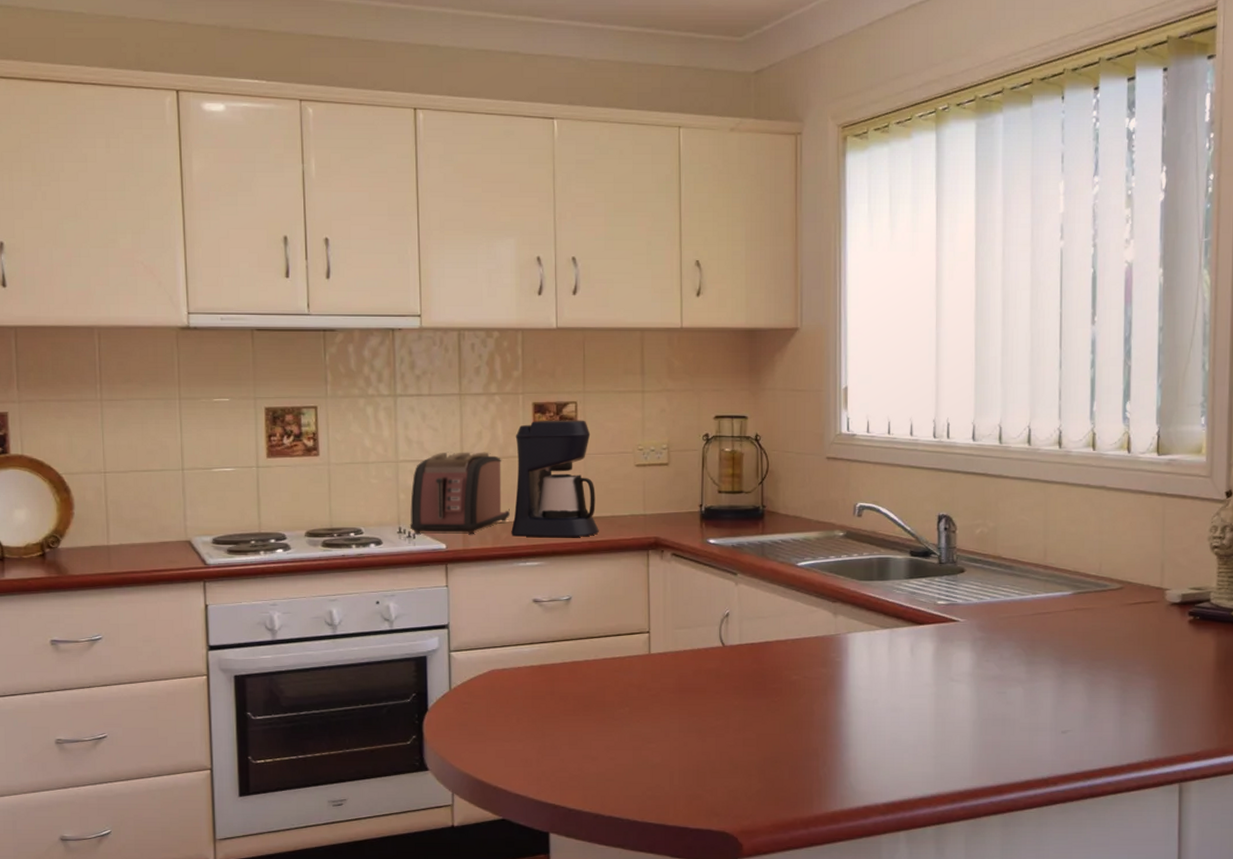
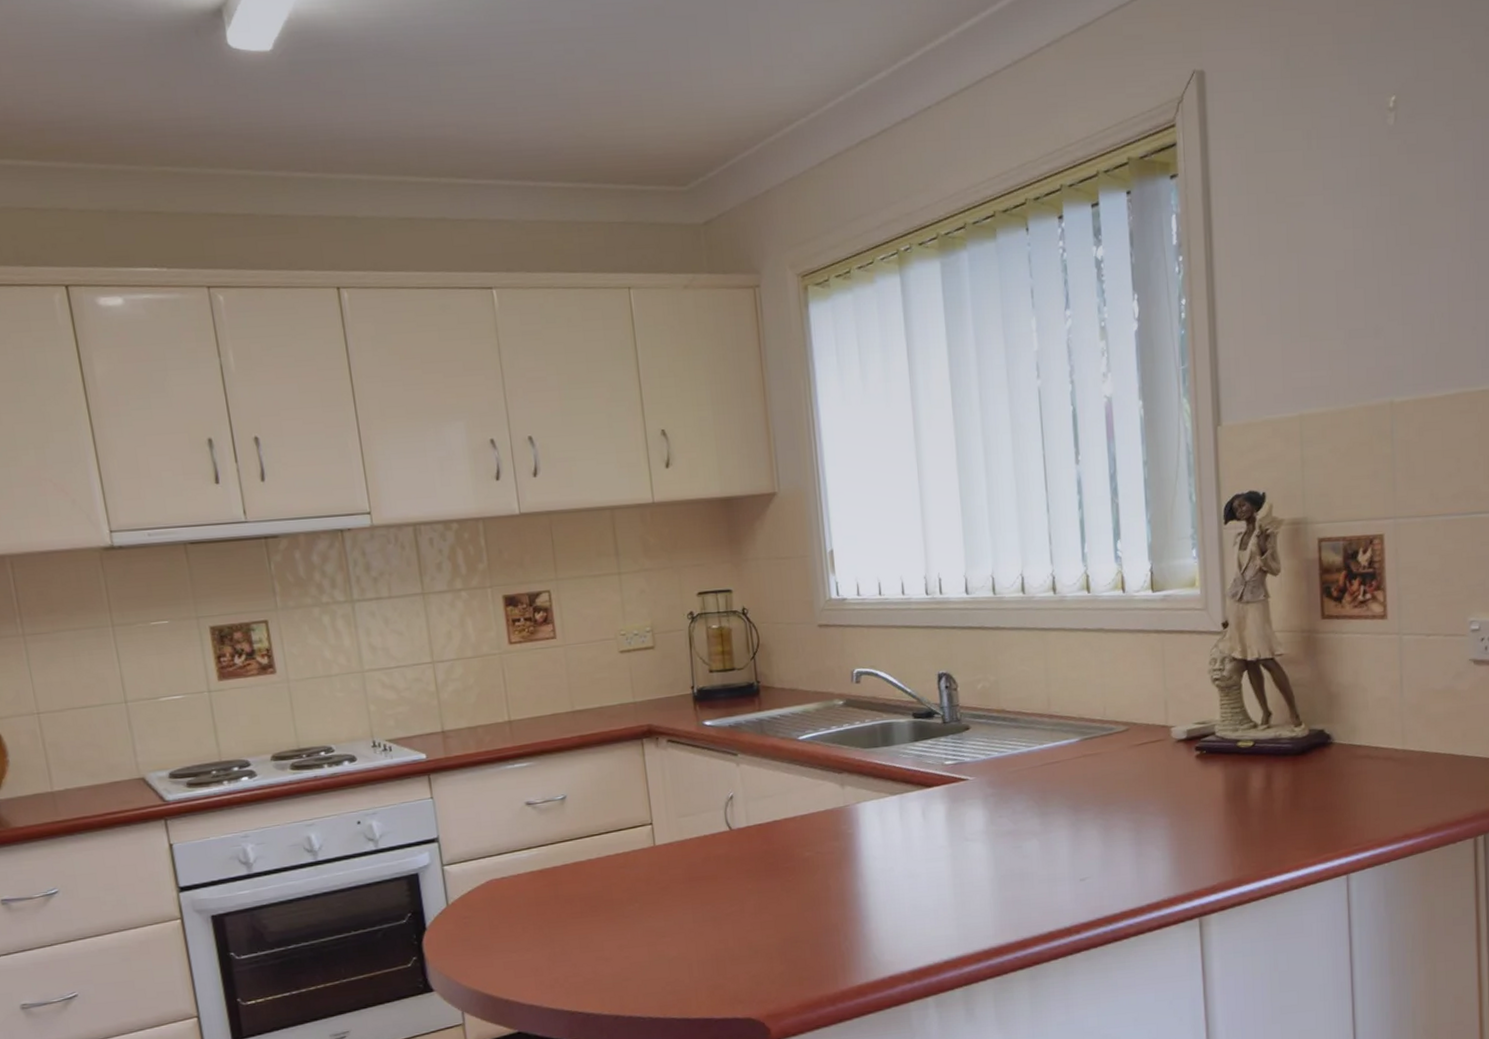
toaster: present [410,452,510,534] -> none [381,652,491,746]
coffee maker: present [511,420,599,538] -> none [487,609,588,739]

